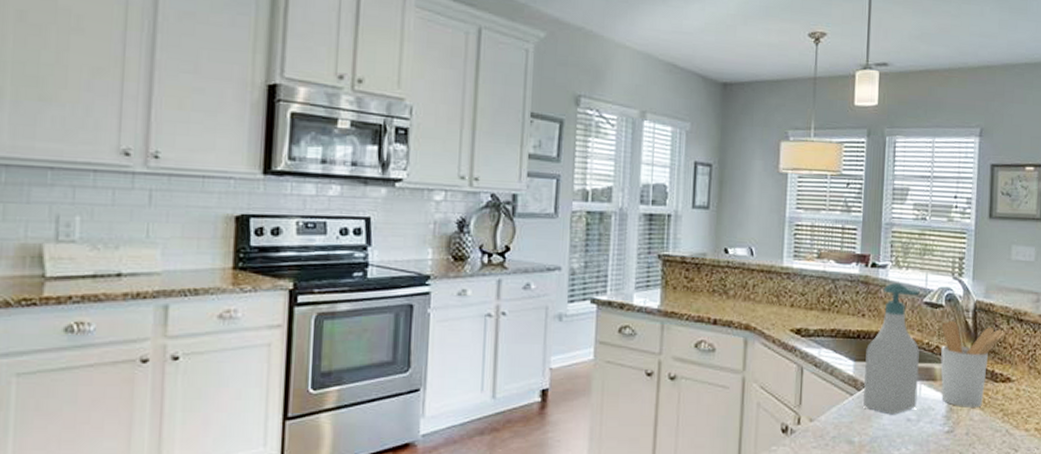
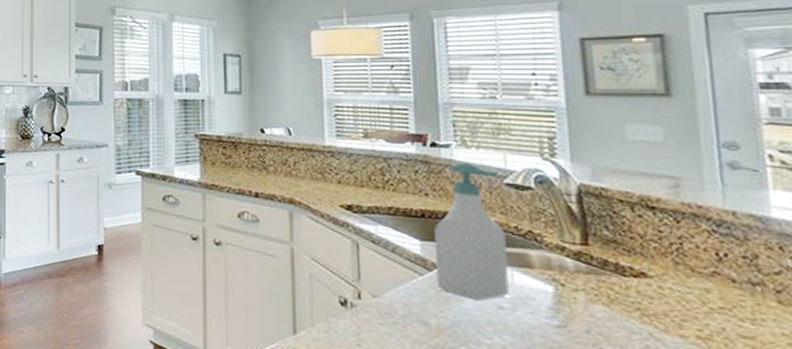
utensil holder: present [941,320,1005,408] -> none [532,203,630,303]

